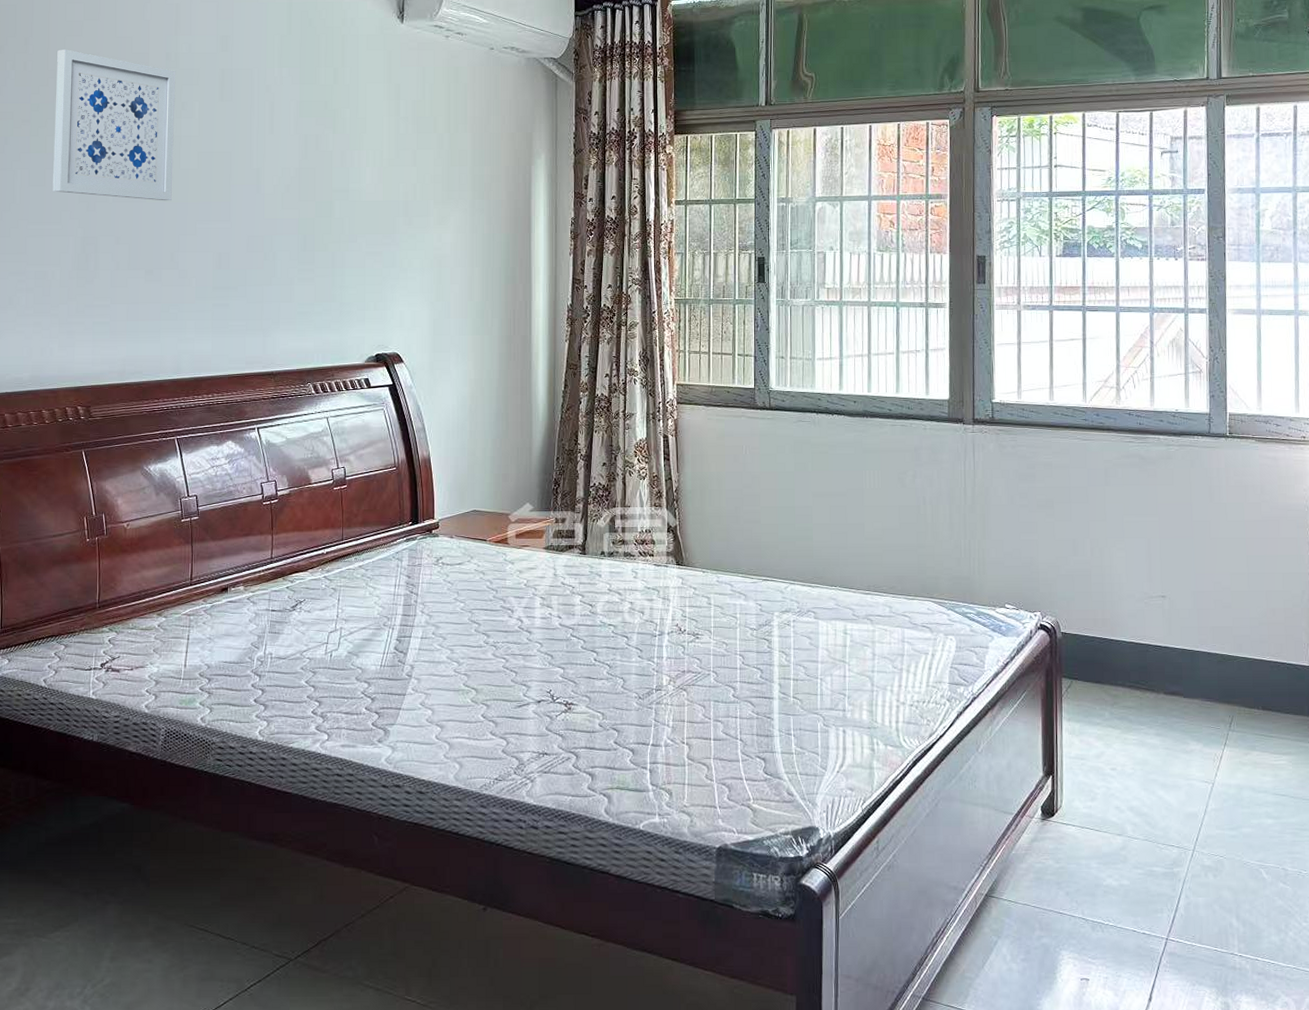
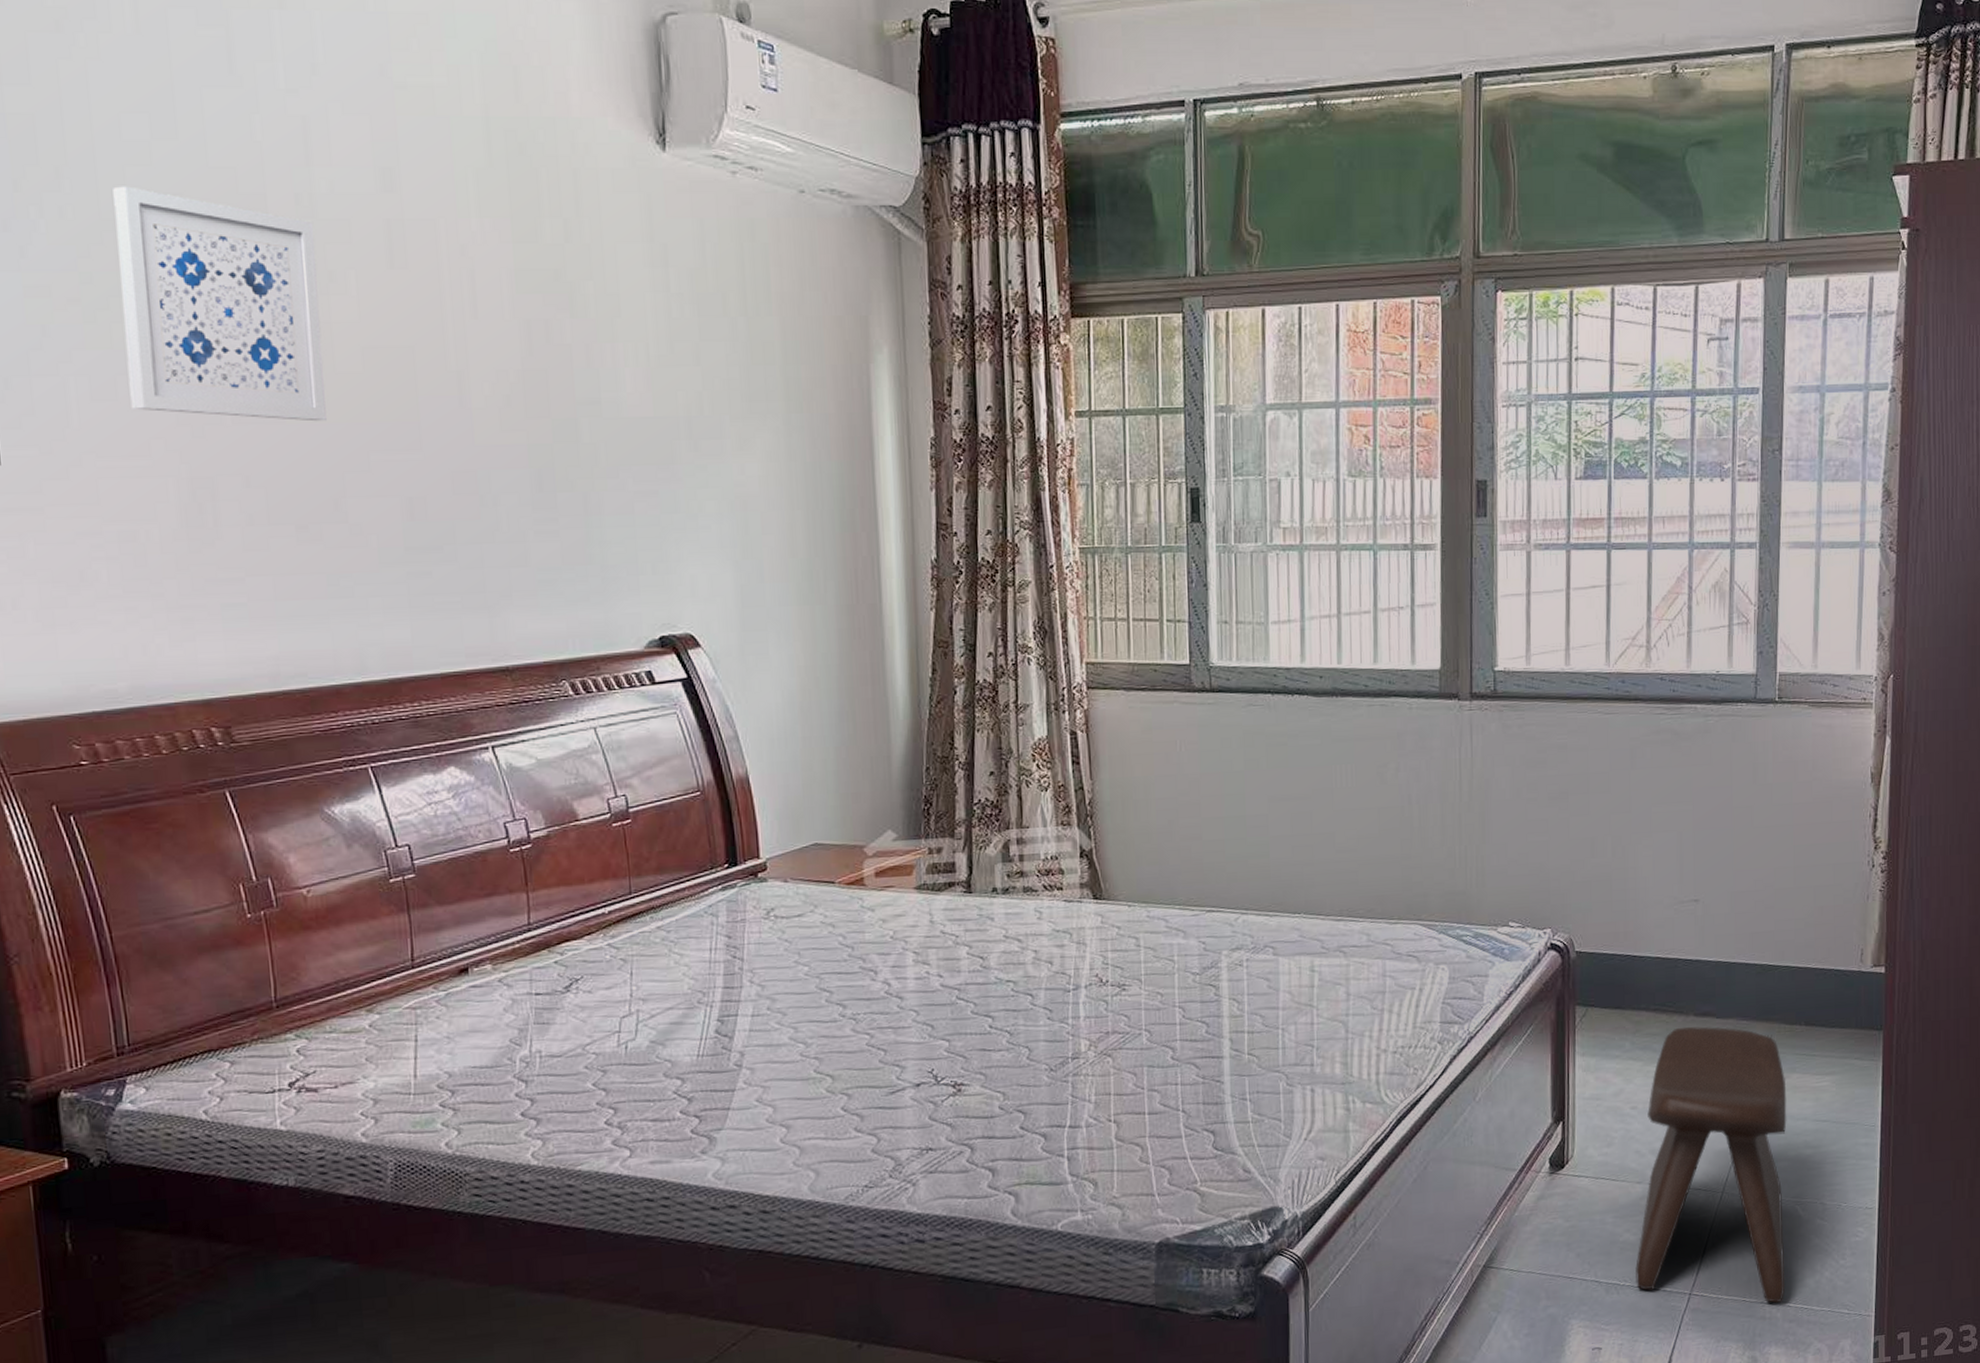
stool: none [1118,703,1253,956] -> present [1635,1026,1787,1304]

